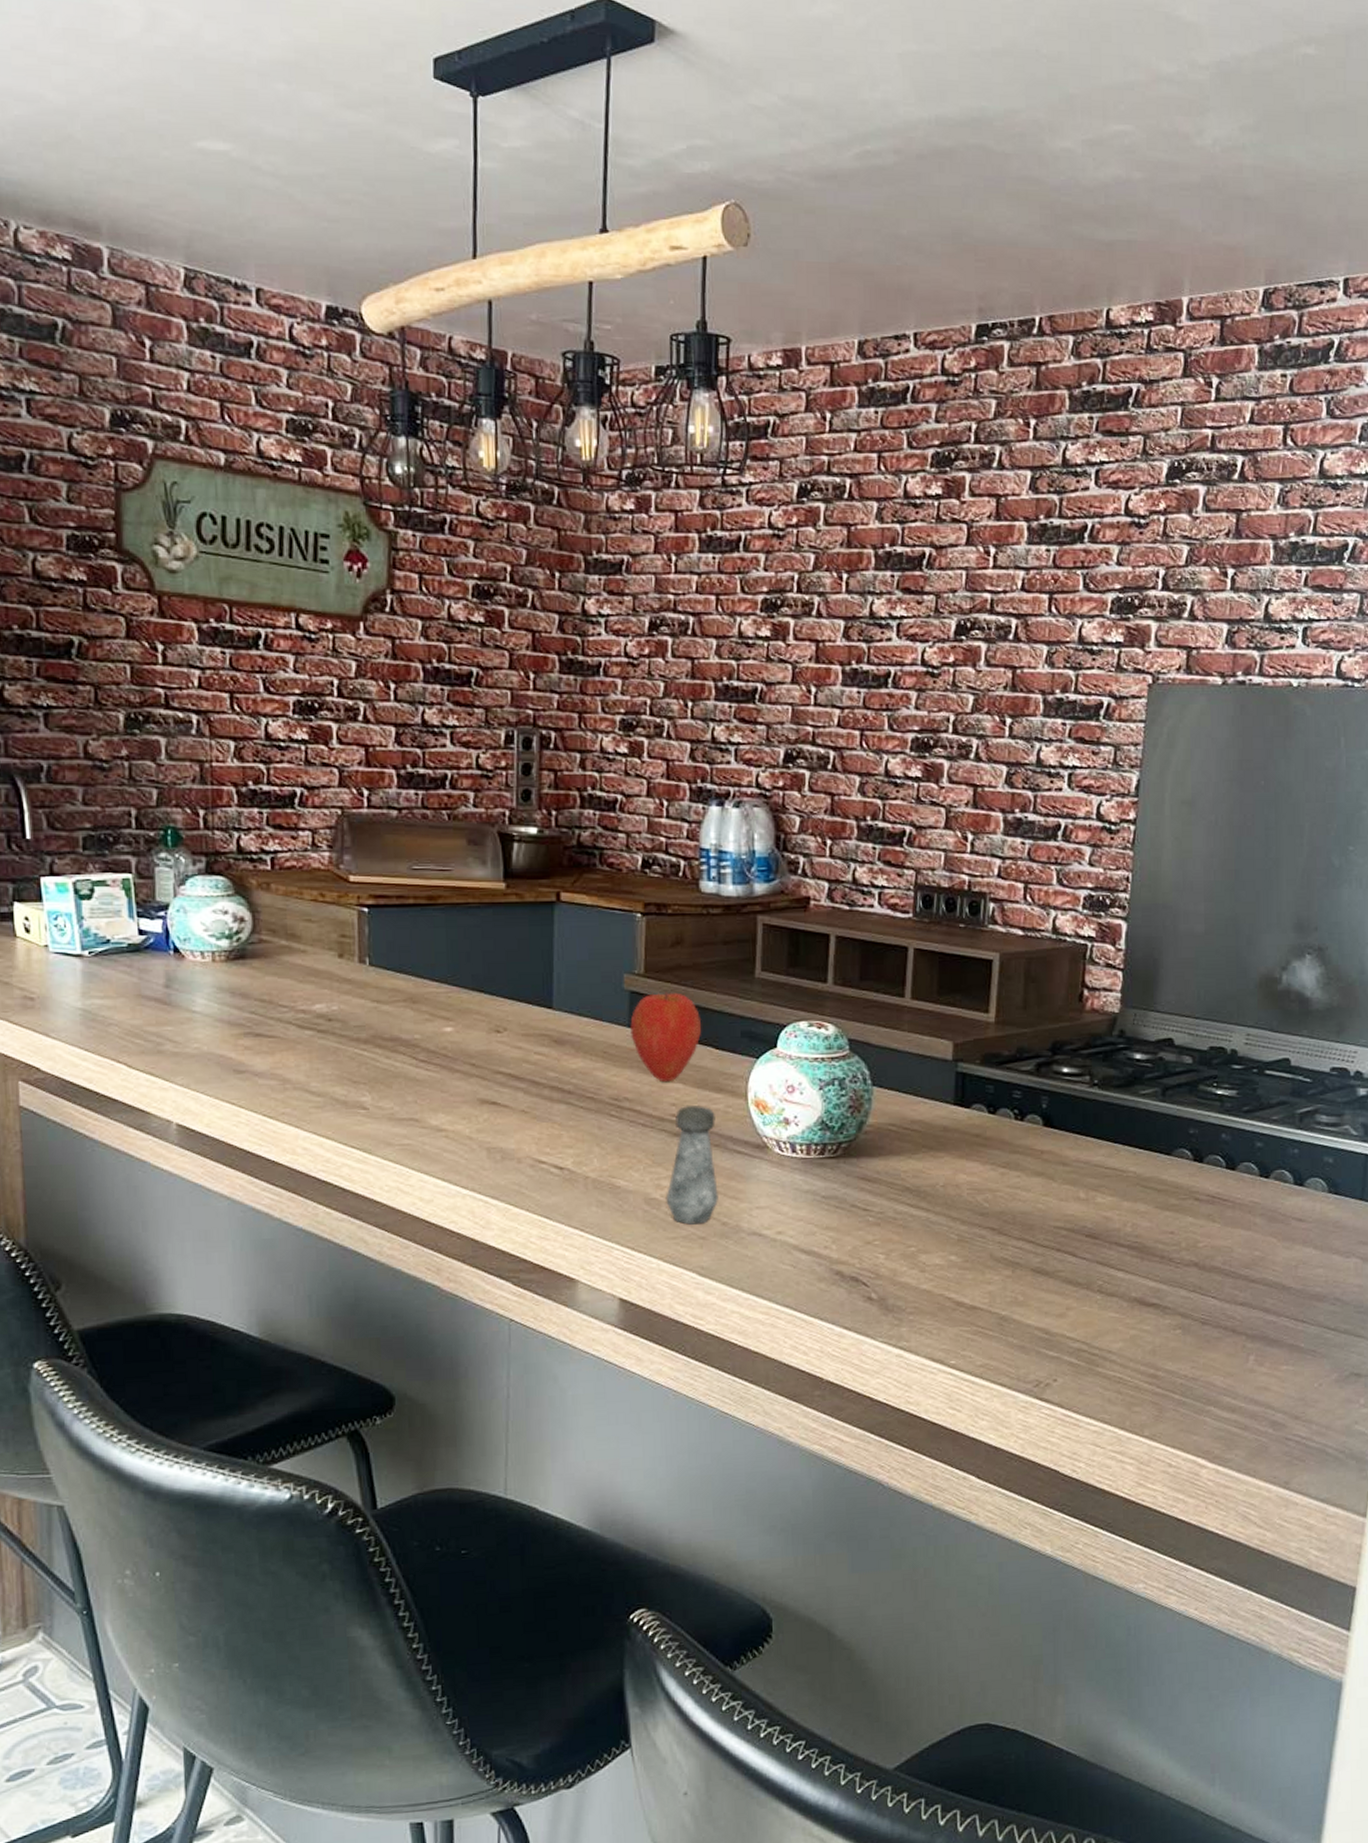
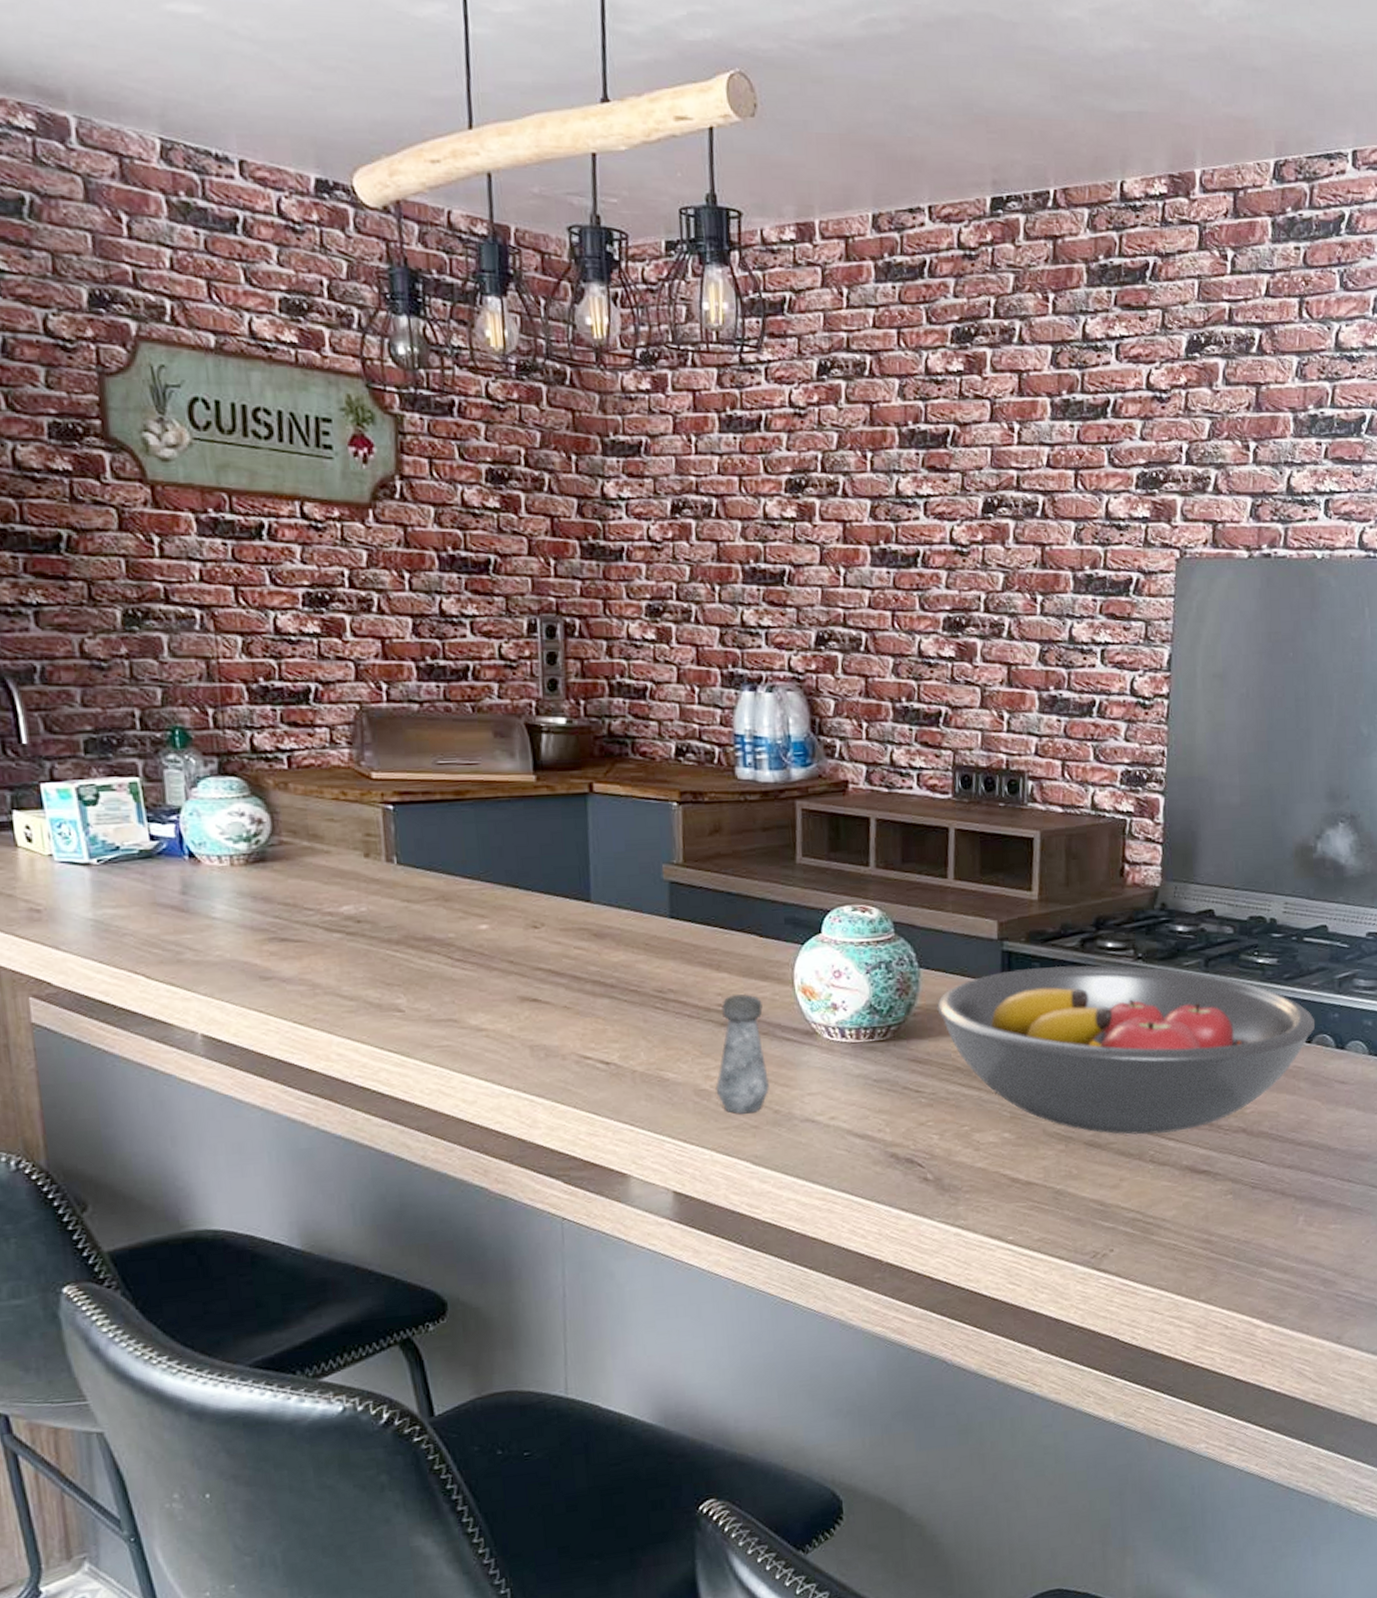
apple: present [629,991,702,1081] -> none [670,880,745,971]
fruit bowl: none [888,1089,1274,1264] -> present [937,965,1316,1135]

